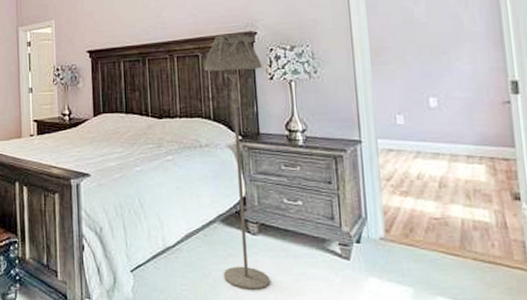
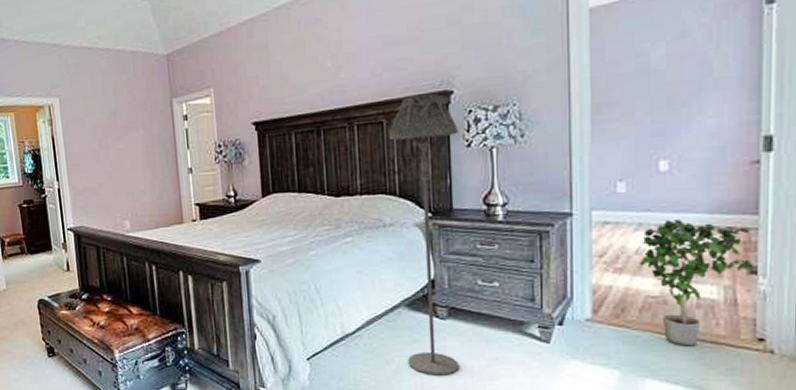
potted plant: none [421,149,517,266] -> present [639,219,754,346]

